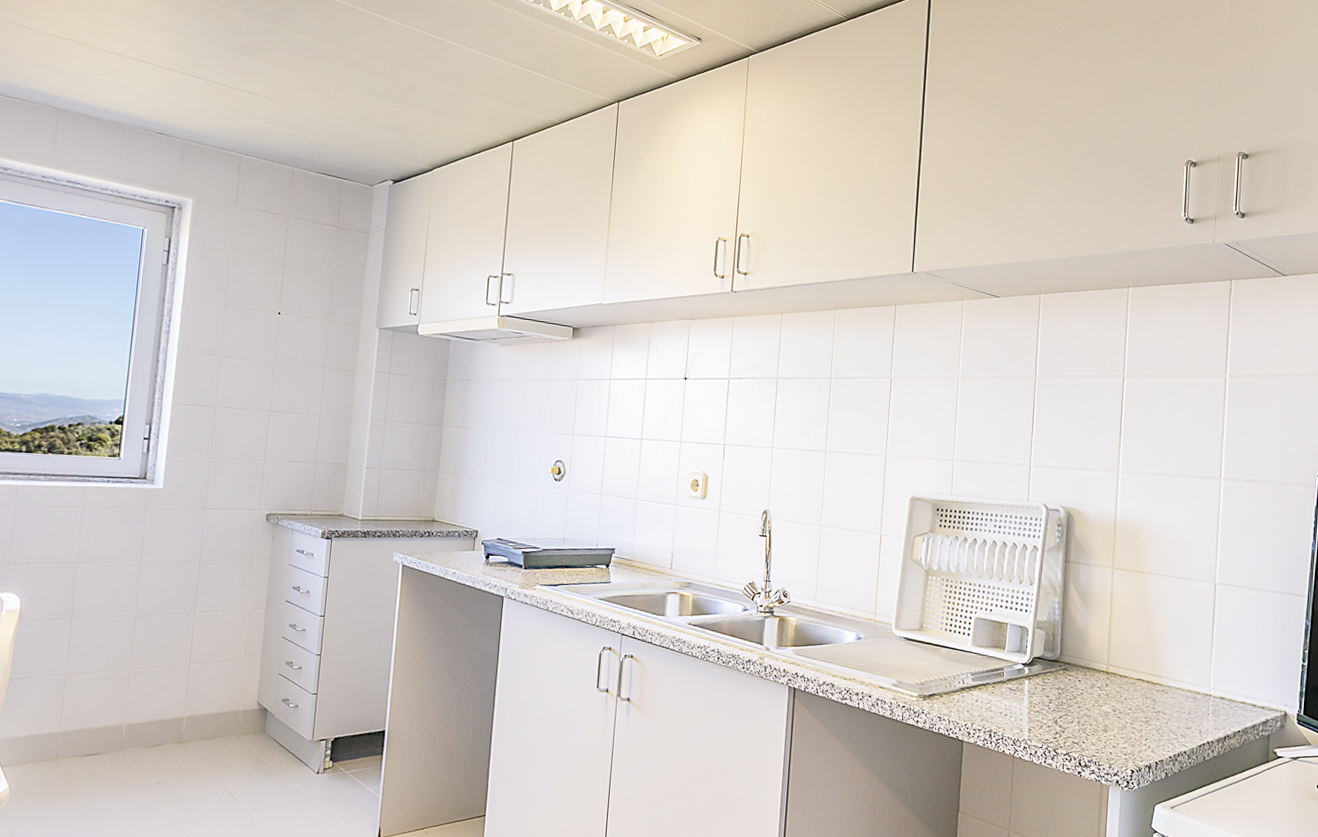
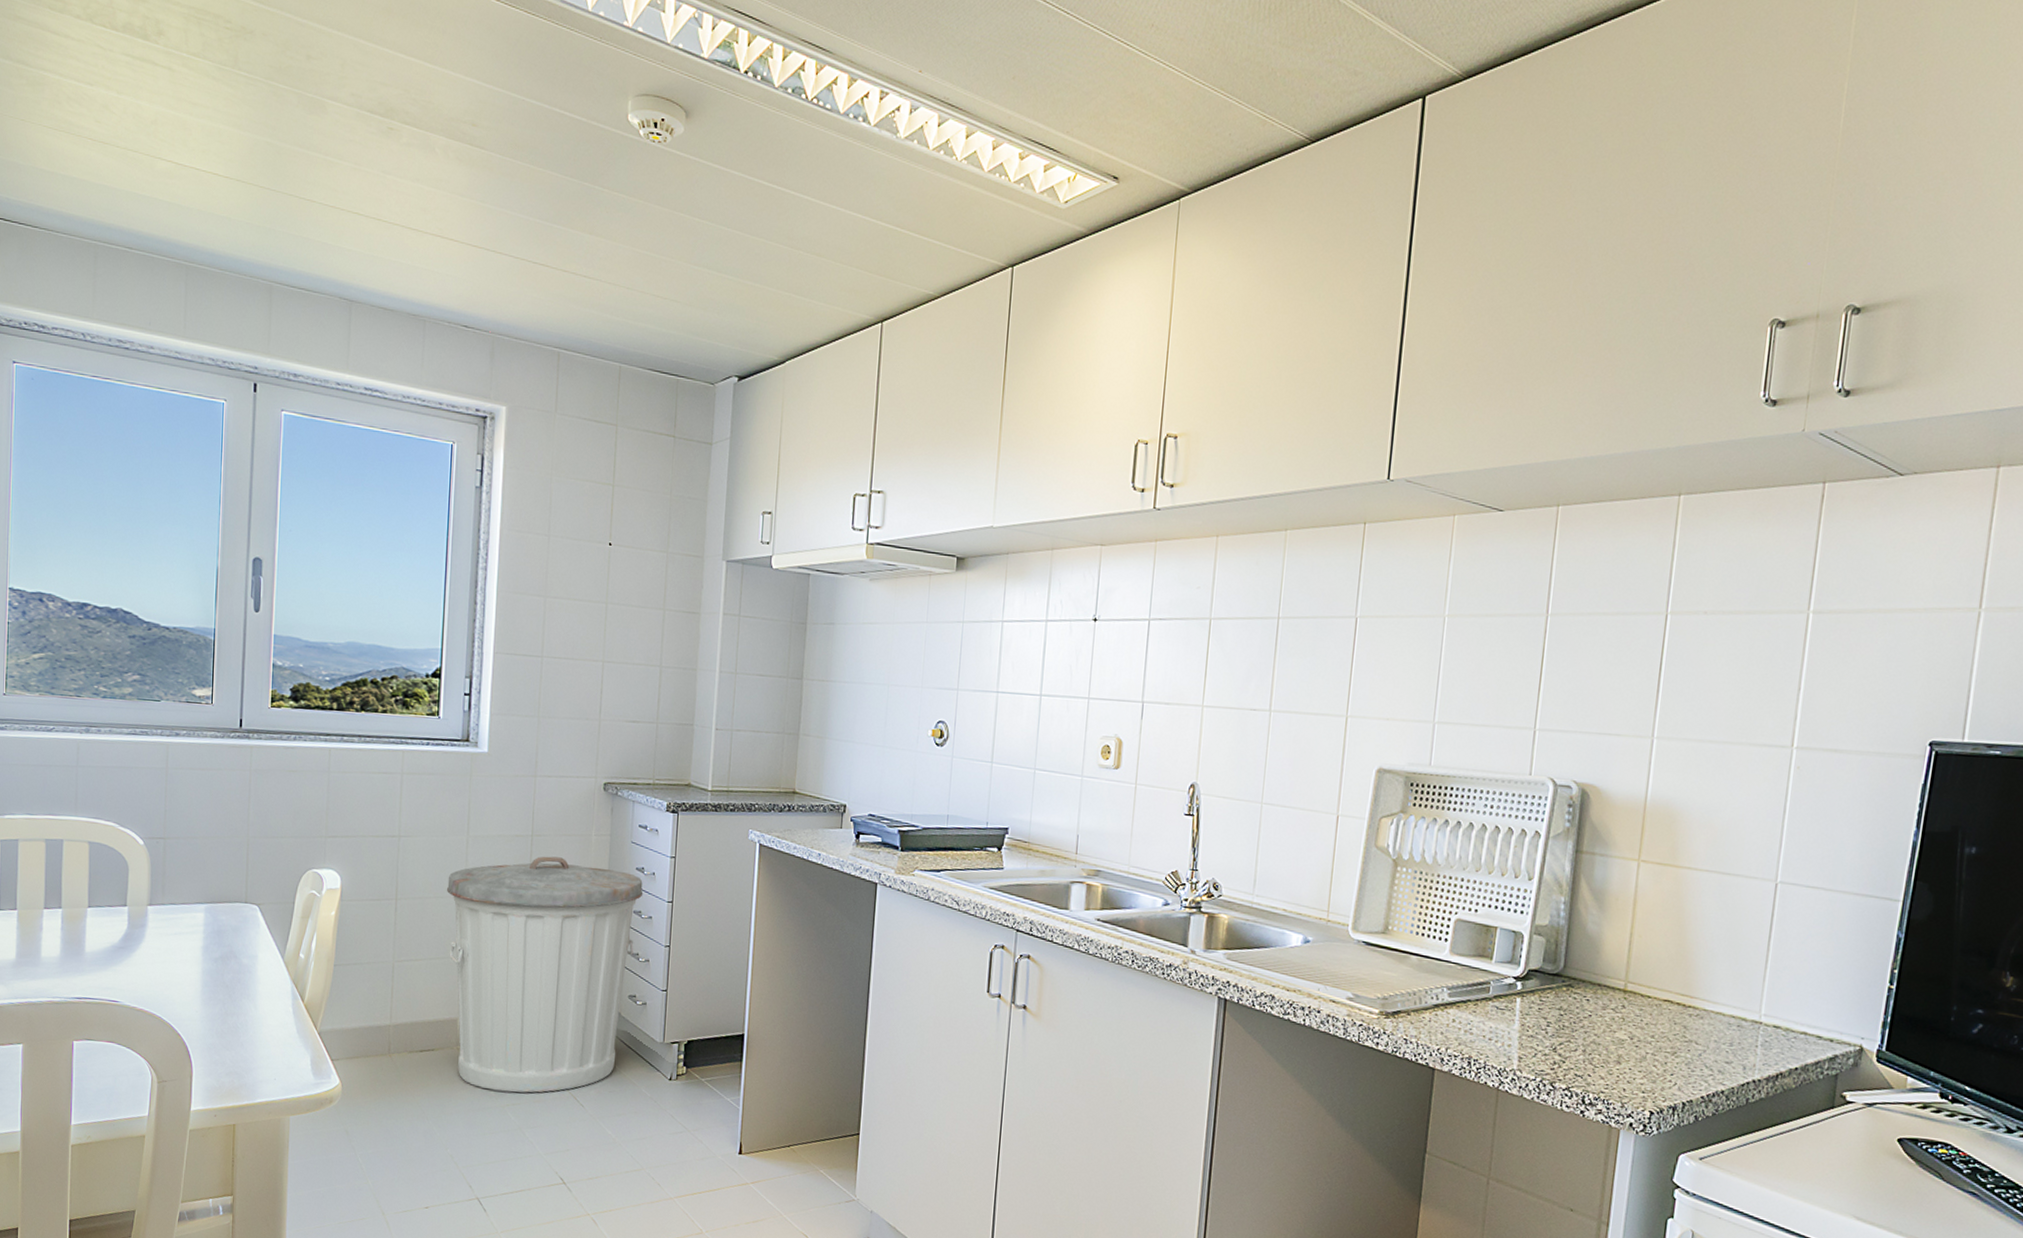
trash can: none [118,578,299,791] -> present [446,856,643,1093]

